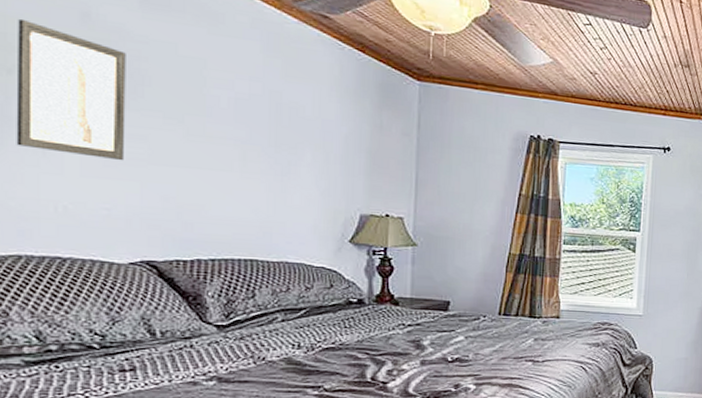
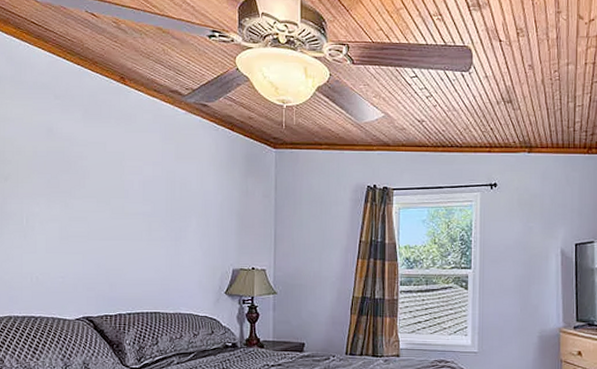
wall art: present [16,18,126,161] -> none [9,139,74,239]

